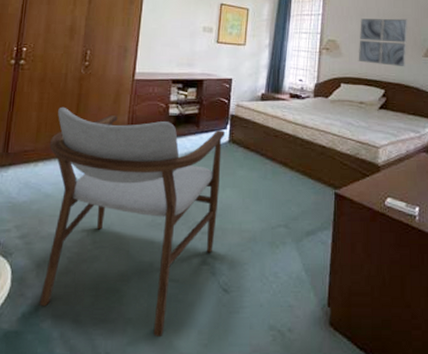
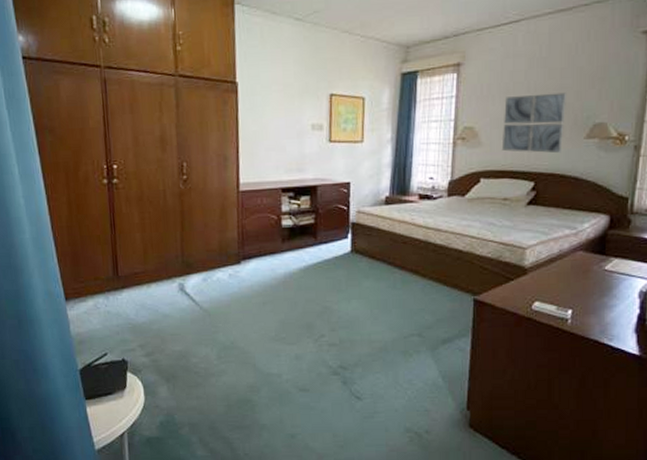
armchair: present [39,106,226,338] -> none [158,225,347,441]

